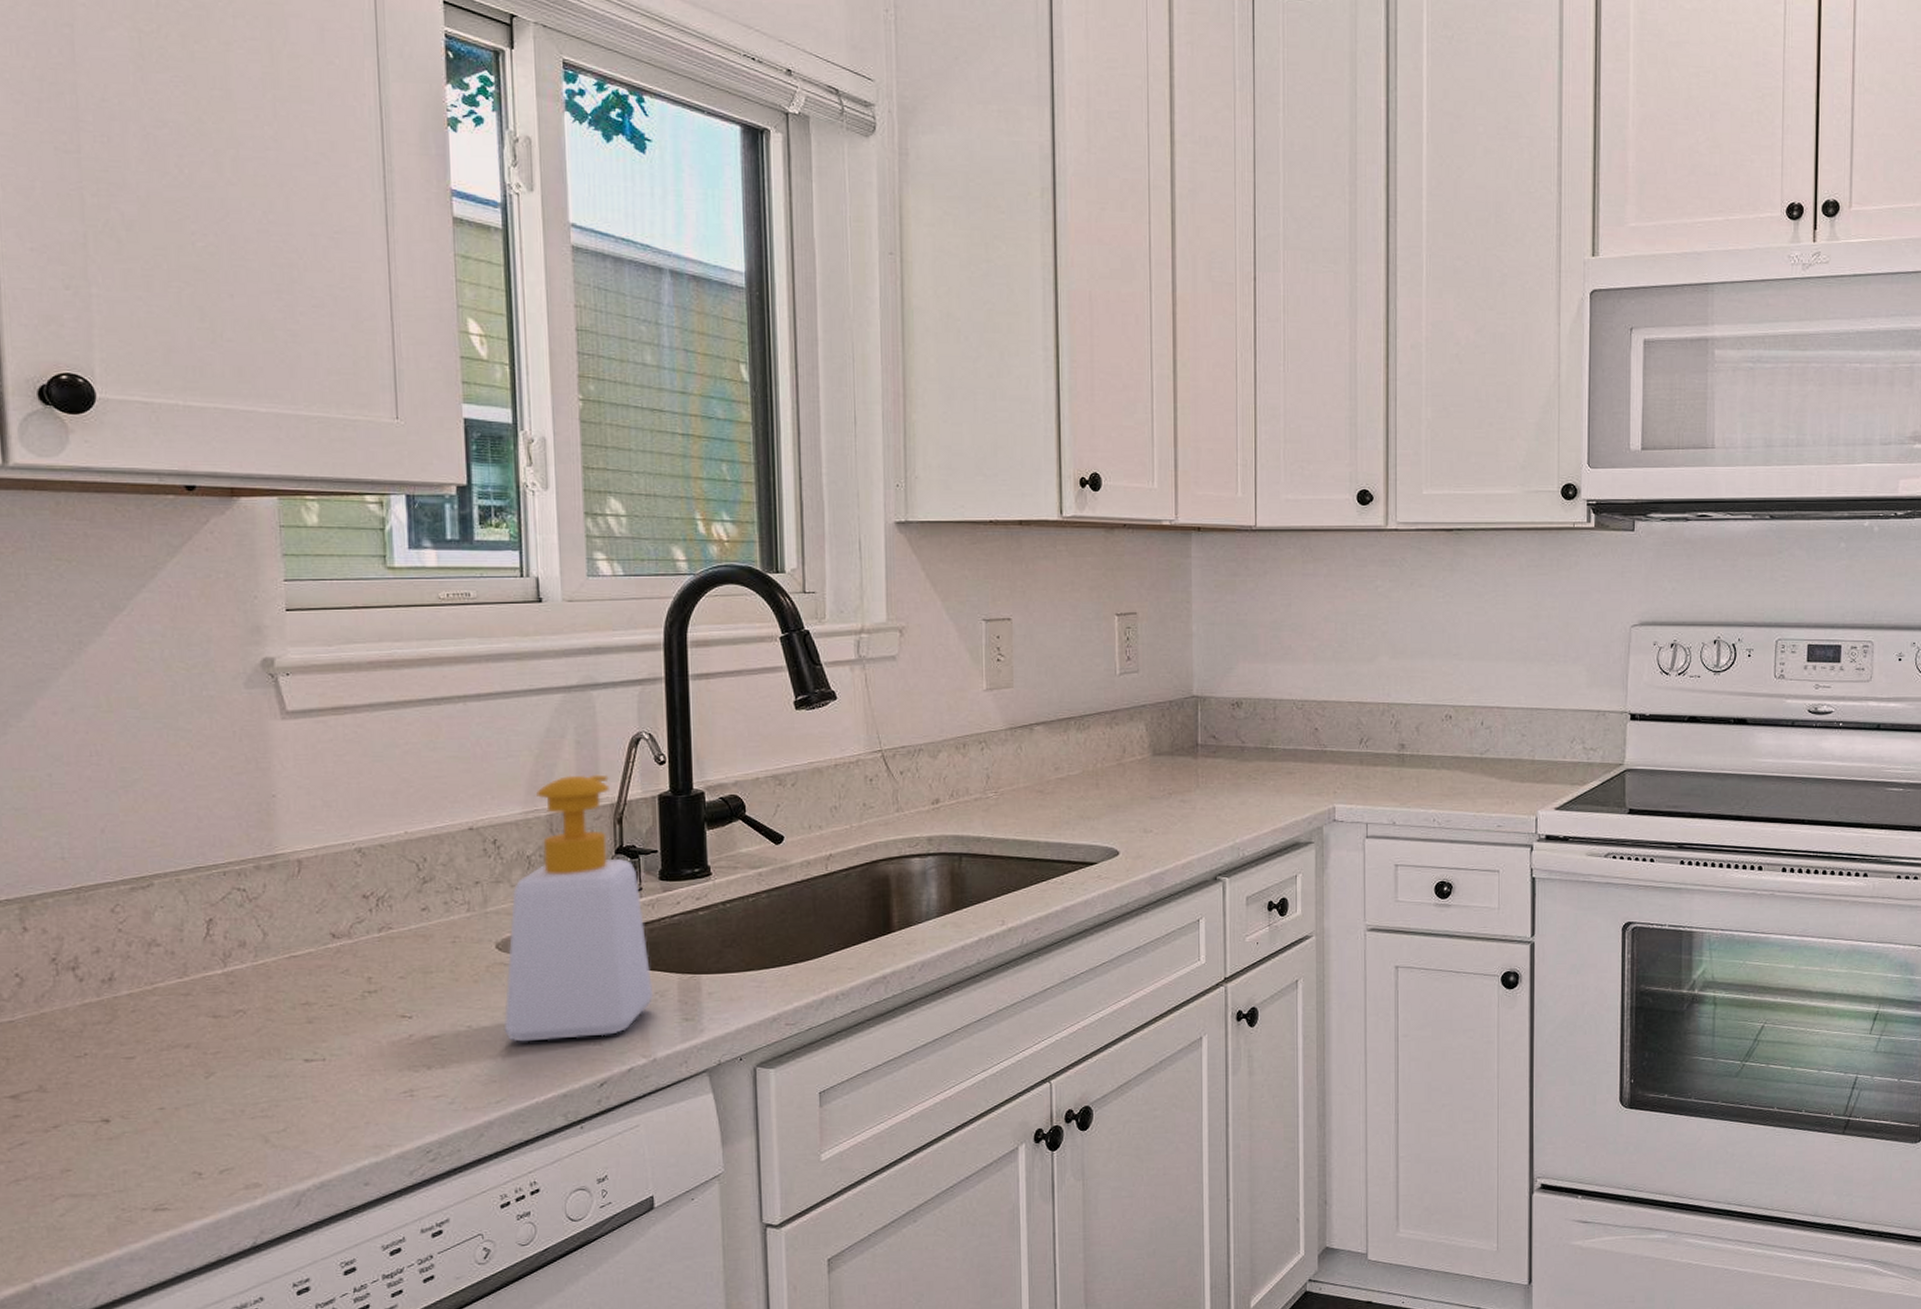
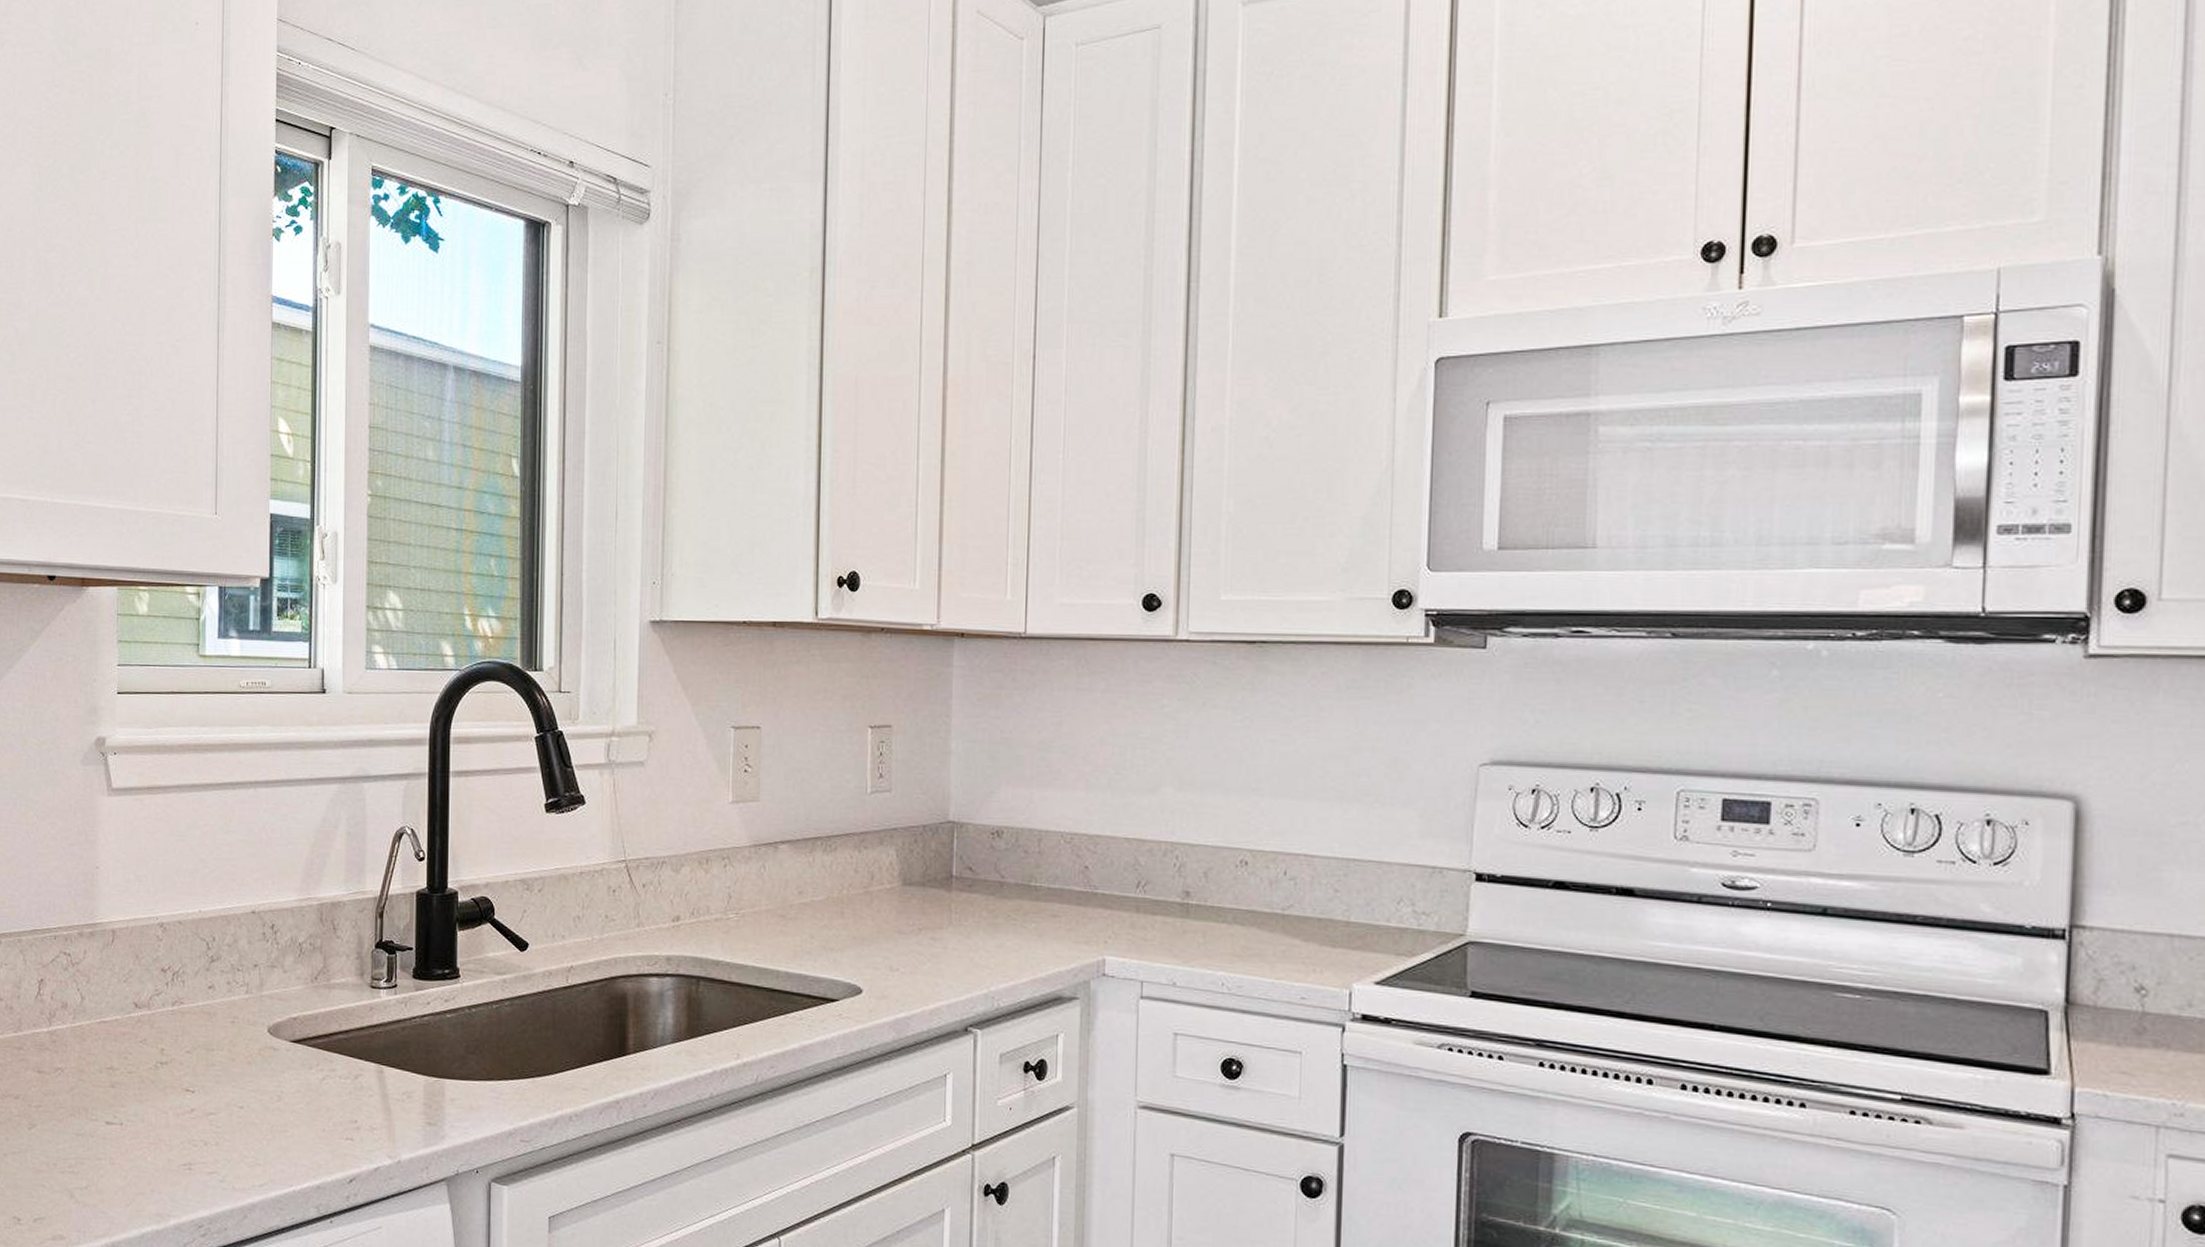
soap bottle: present [503,774,654,1042] -> none [270,865,402,1132]

